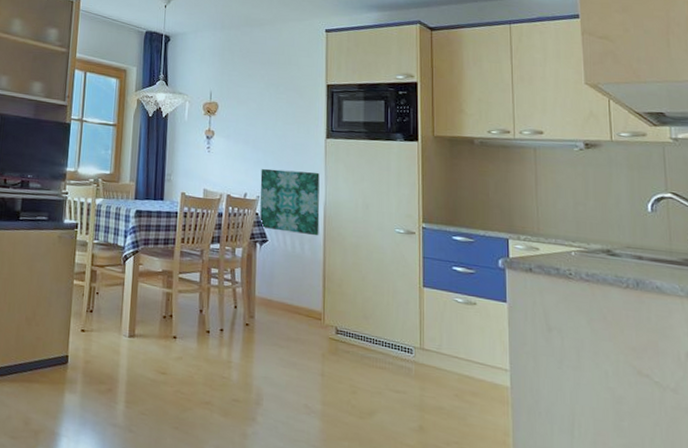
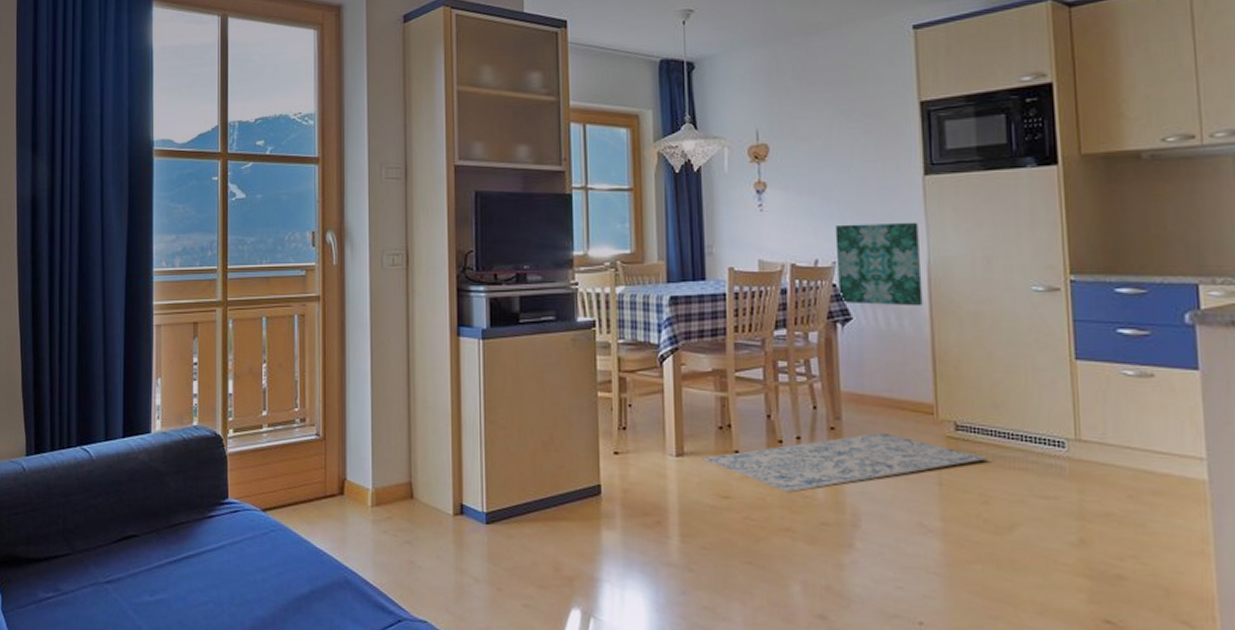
rug: none [148,330,358,374] -> present [702,432,988,493]

